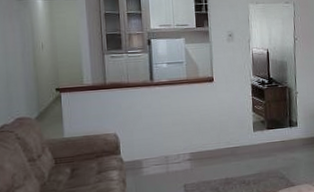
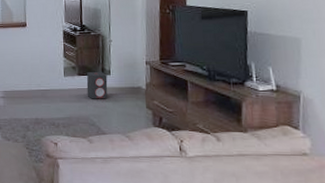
speaker: none [275,124,295,152] -> present [86,72,108,99]

